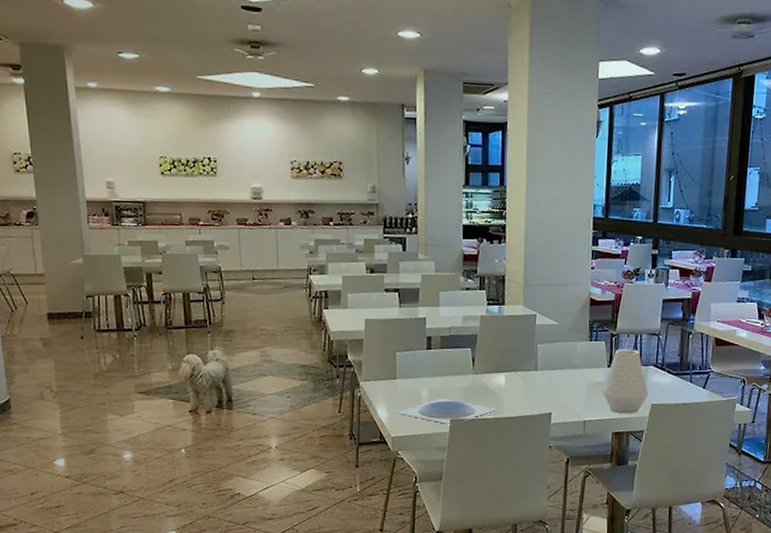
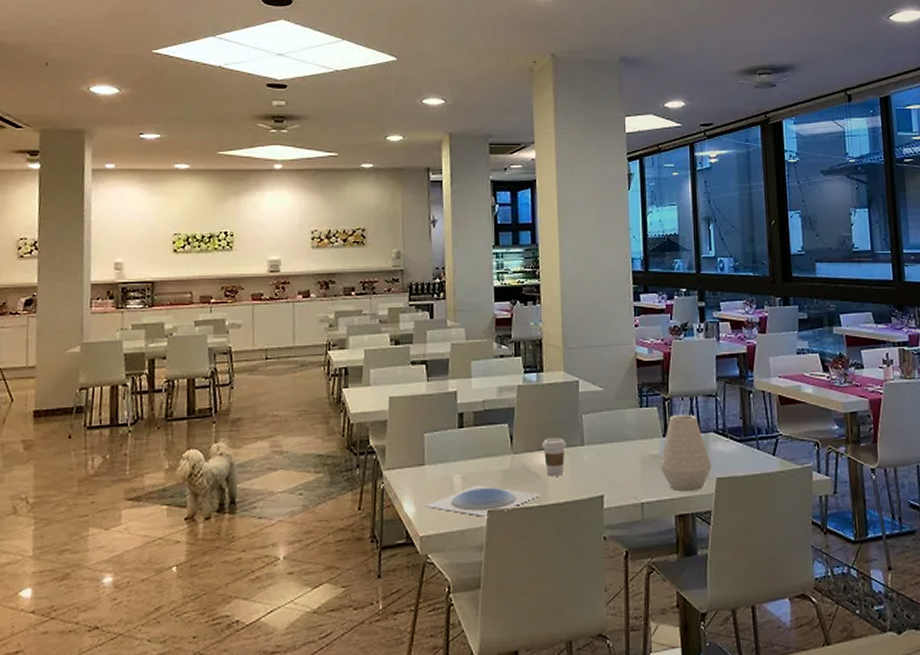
coffee cup: none [499,363,523,395] -> present [541,438,567,476]

